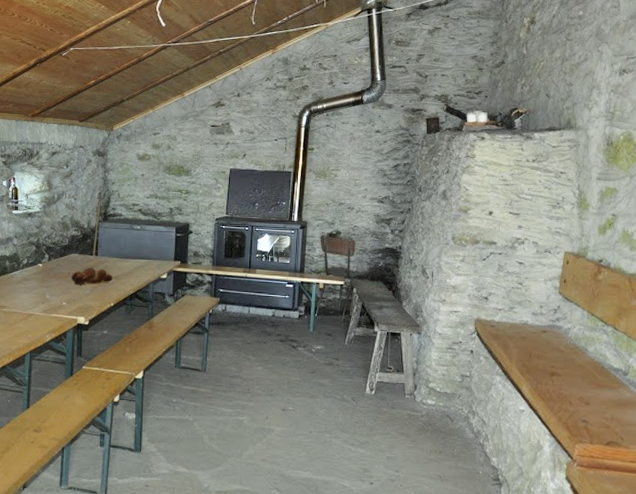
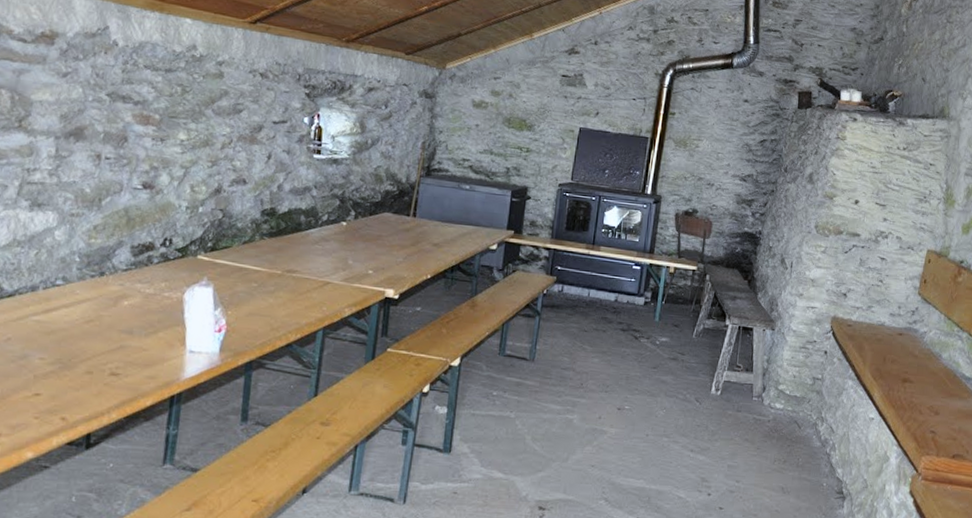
bread loaf: present [70,267,113,285] -> none [380,230,433,251]

